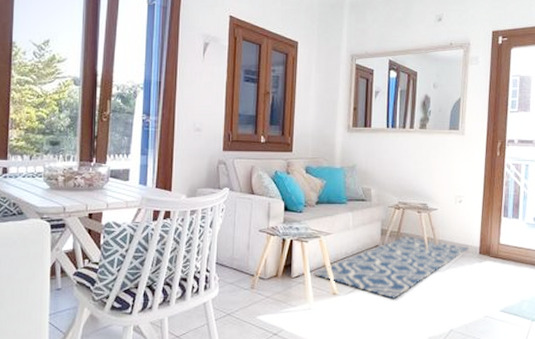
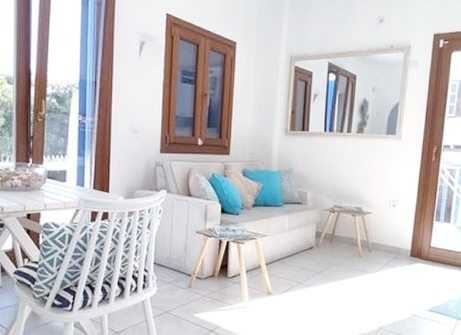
rug: present [313,235,469,299] -> none [249,238,400,298]

